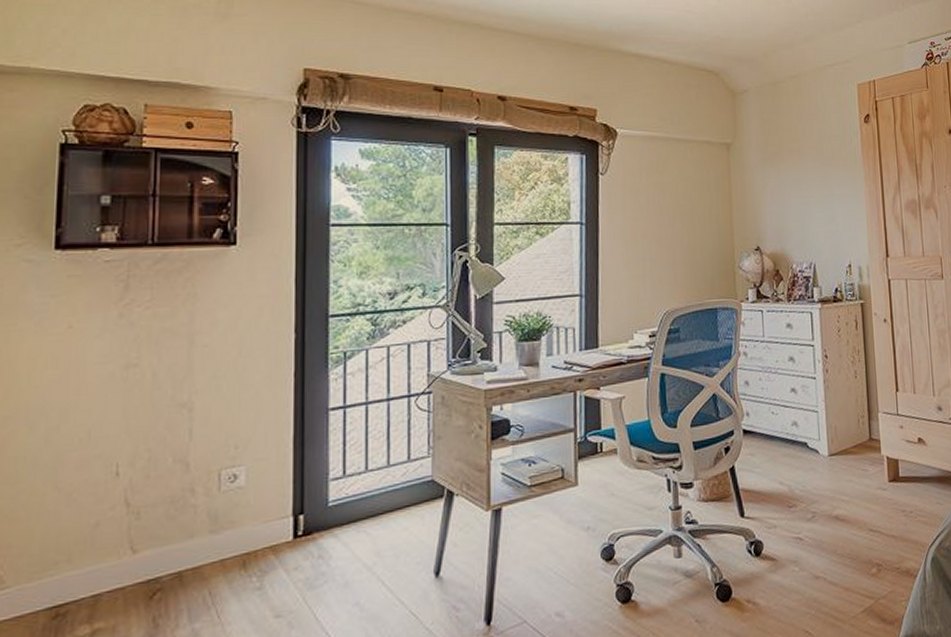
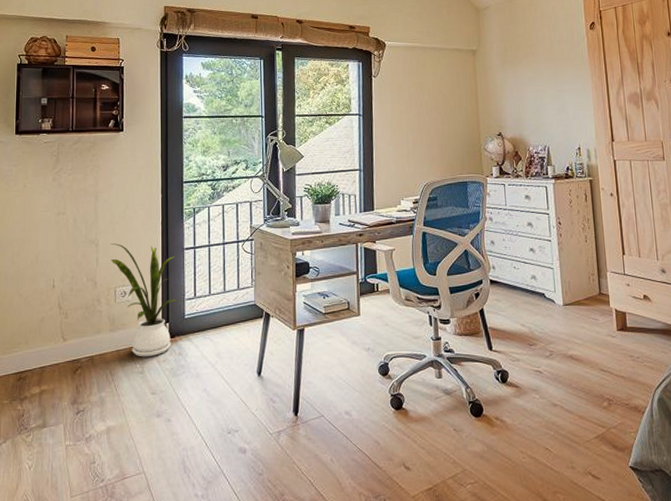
house plant: none [213,406,323,567] -> present [111,243,181,357]

